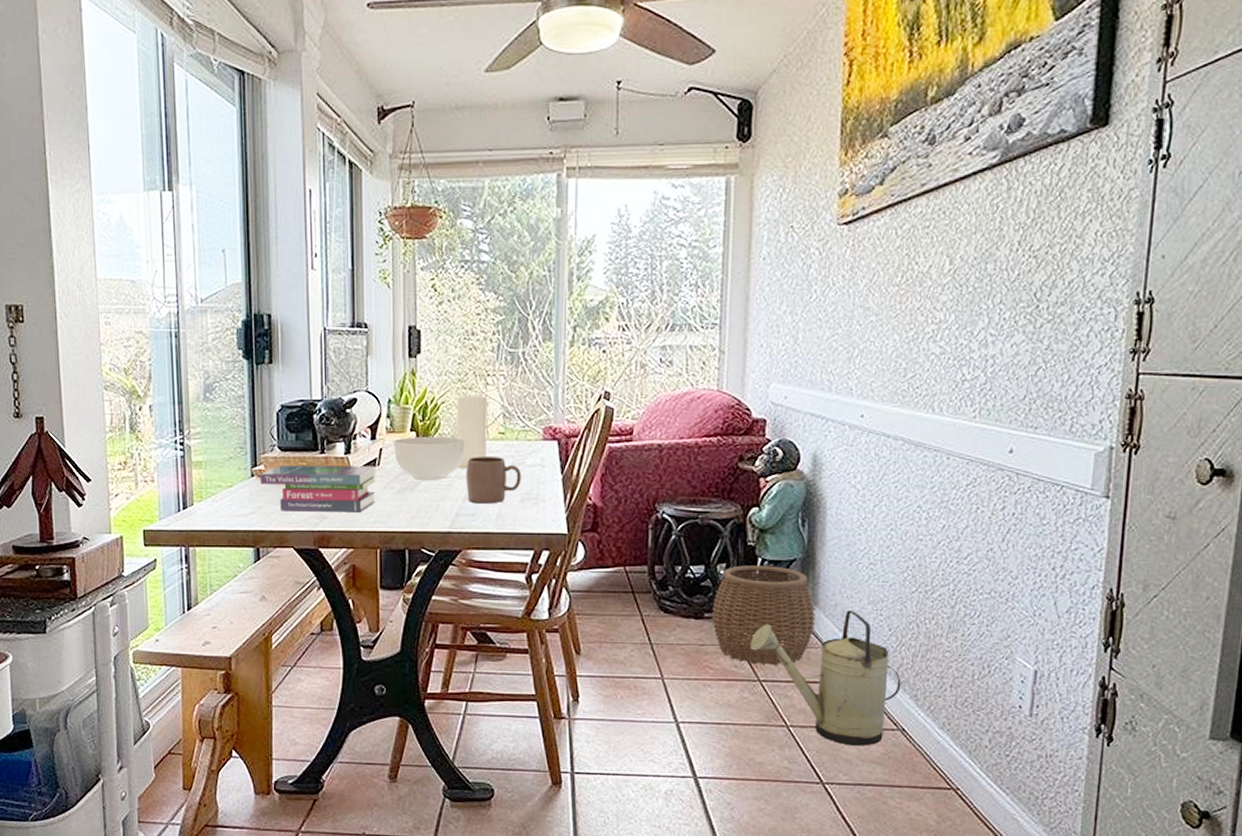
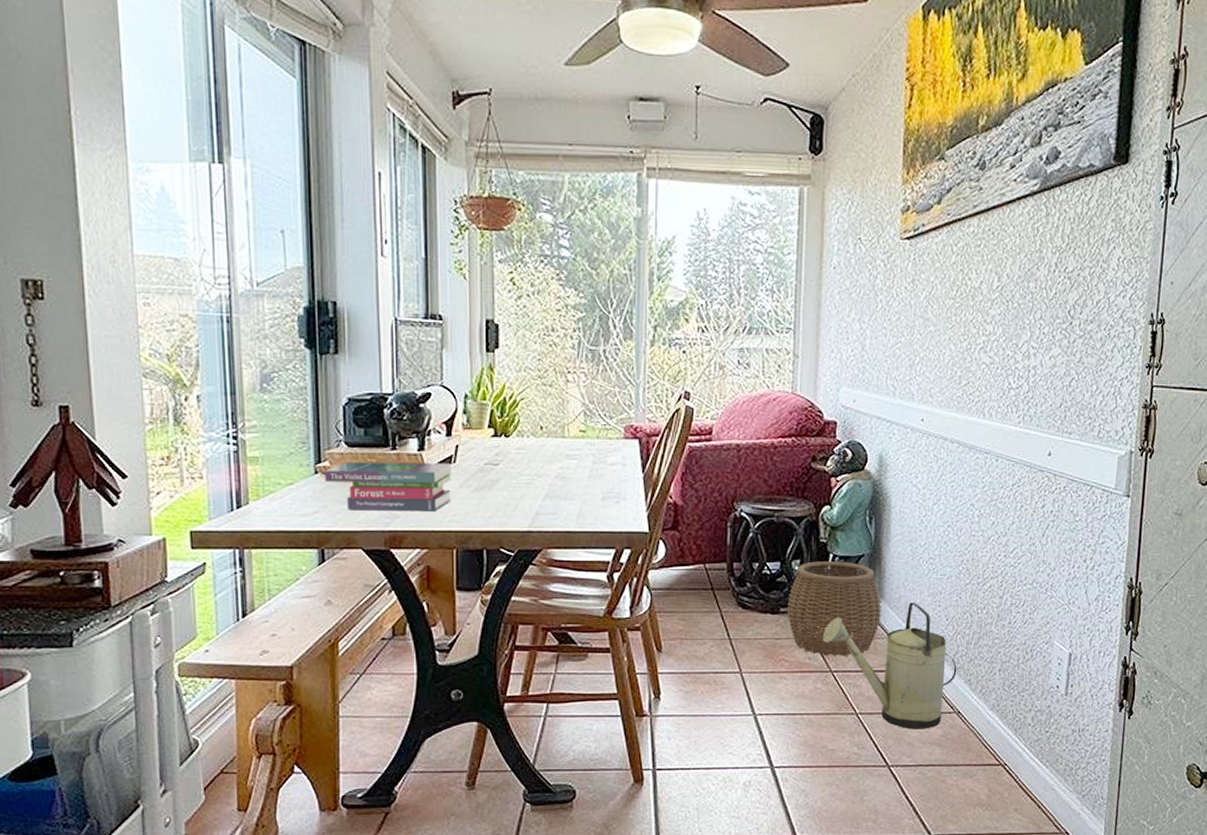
bowl: present [392,436,466,480] -> none [469,433,546,478]
candle: present [456,395,487,469] -> none [536,392,567,467]
mug: present [466,457,522,504] -> none [546,455,603,503]

